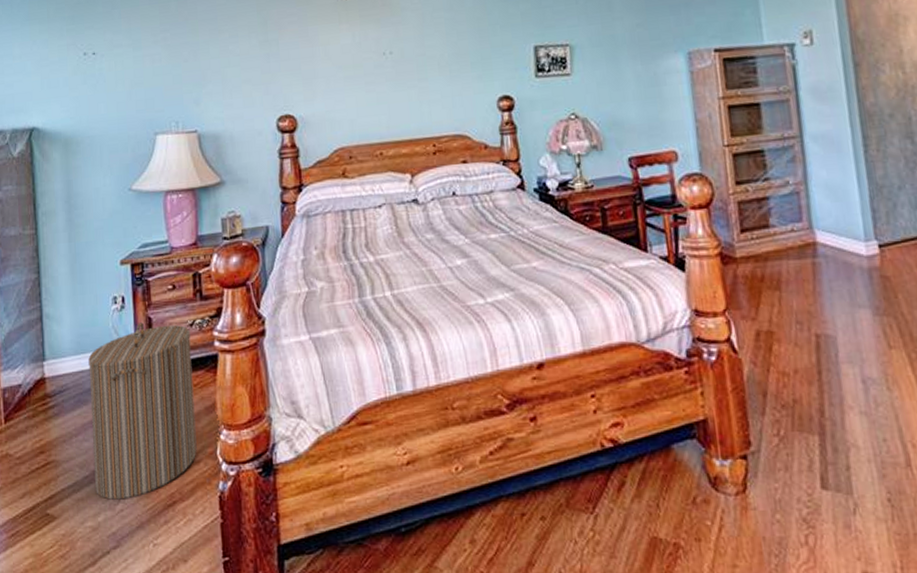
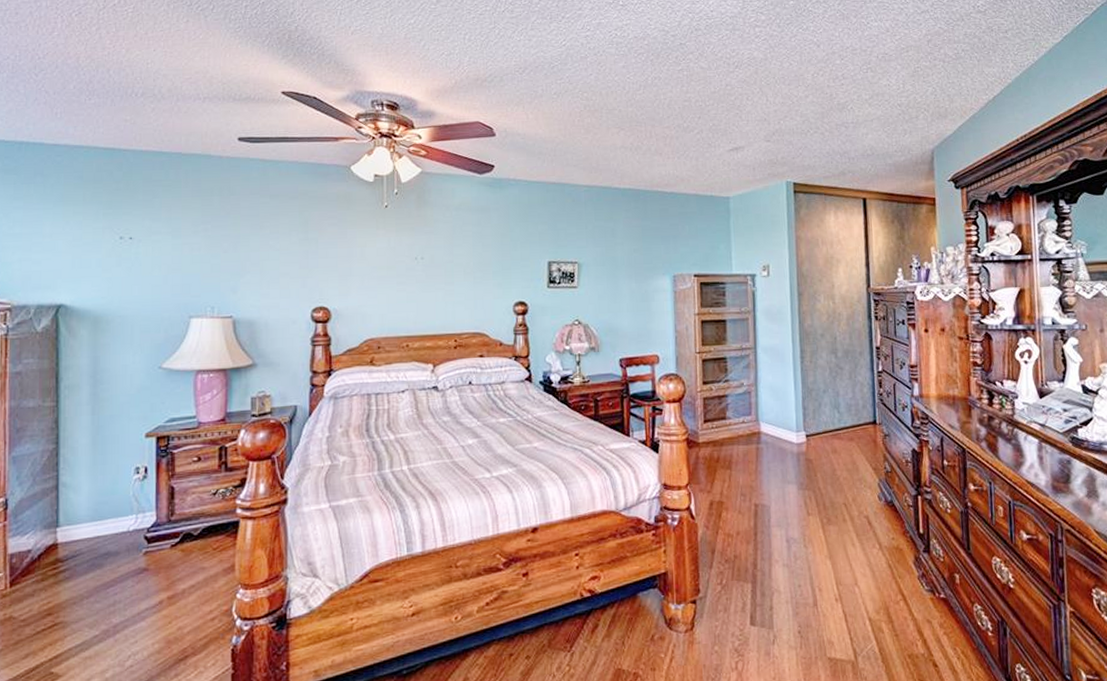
laundry hamper: present [88,322,197,500] -> none [104,491,213,657]

